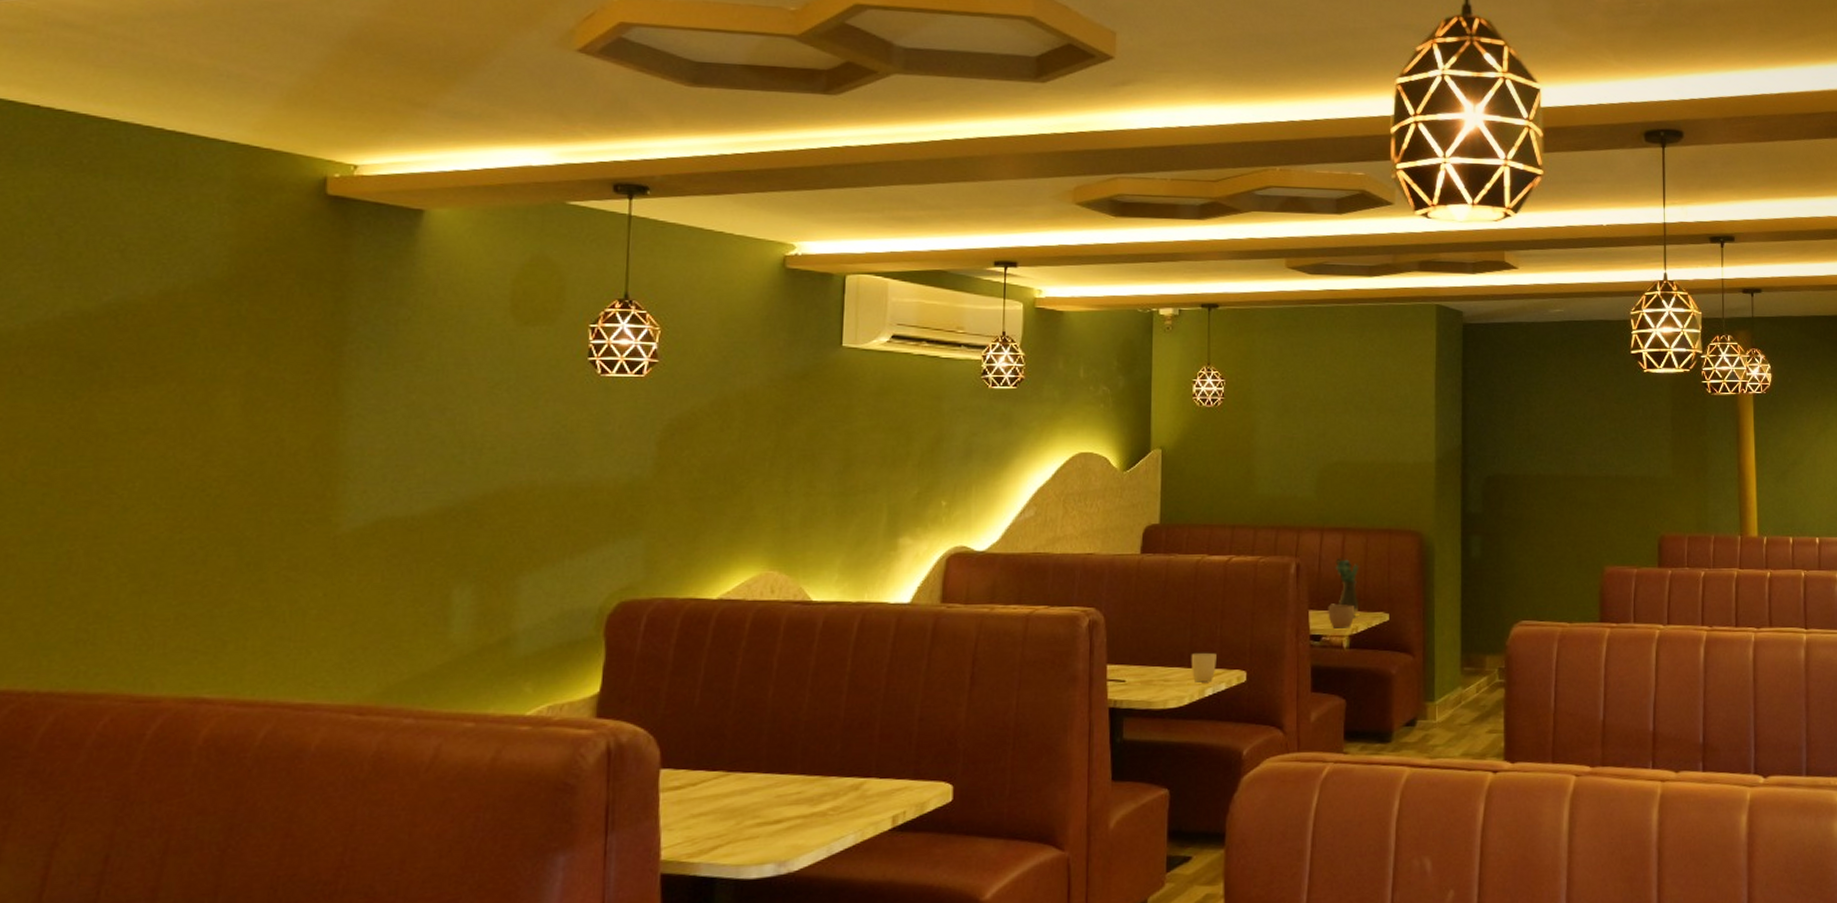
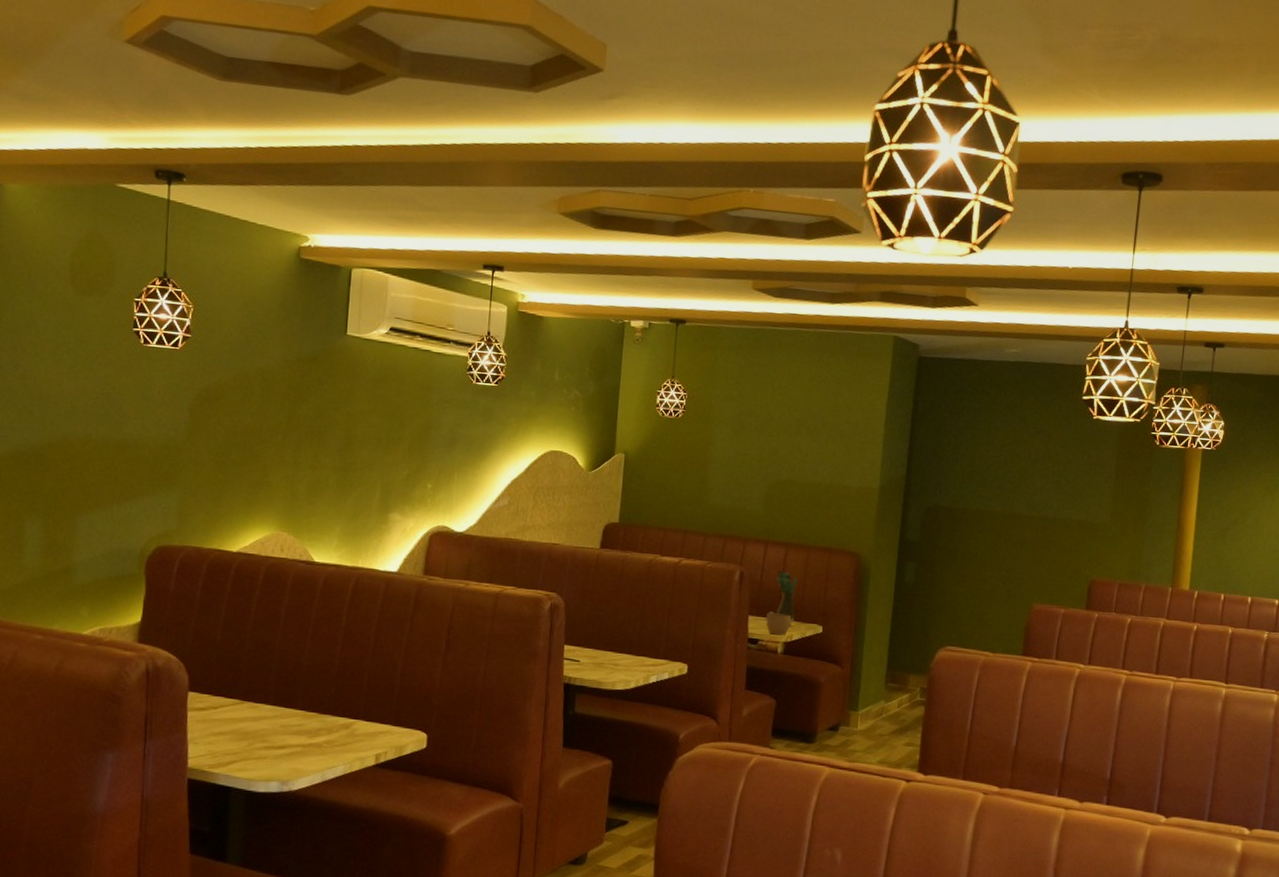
cup: present [1191,652,1217,683] -> none [638,642,662,671]

